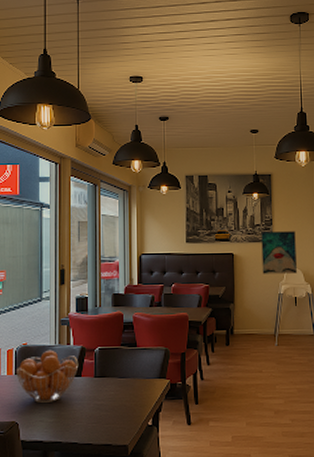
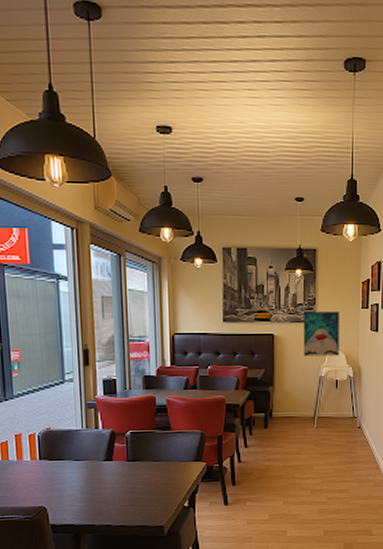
fruit basket: present [16,350,79,403] -> none [40,434,109,487]

